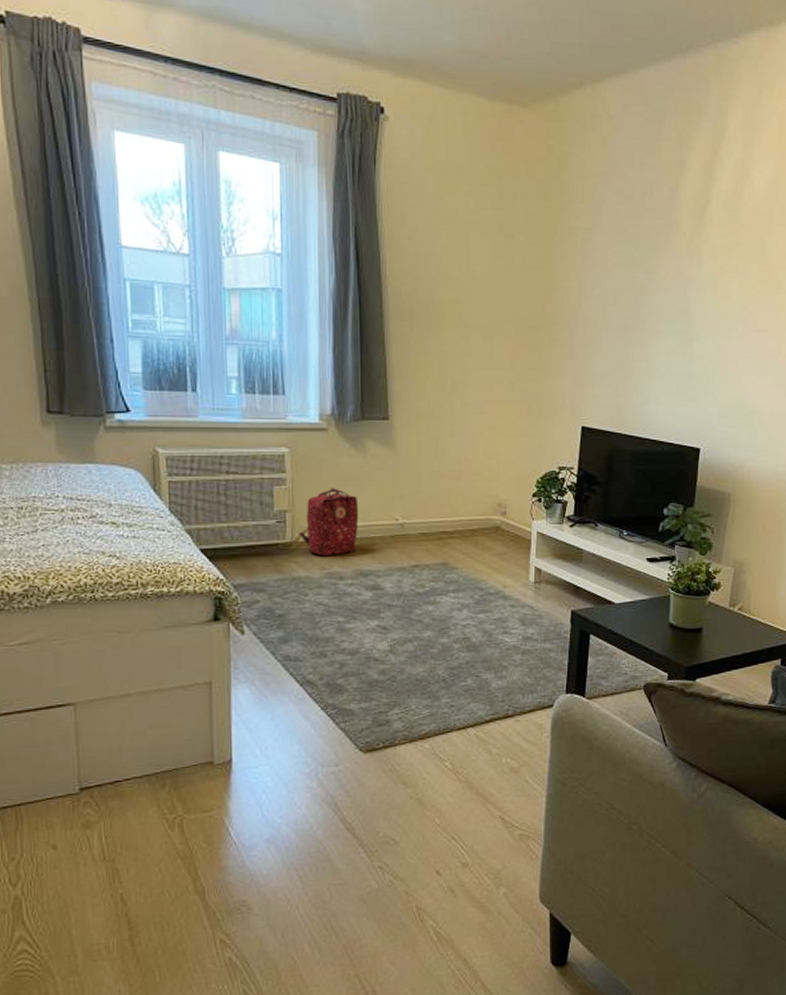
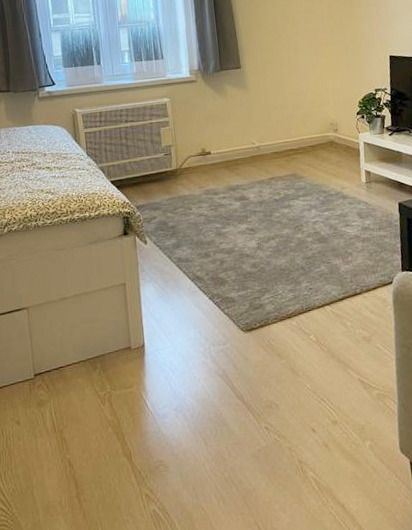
backpack: present [299,488,359,557] -> none [181,124,226,178]

